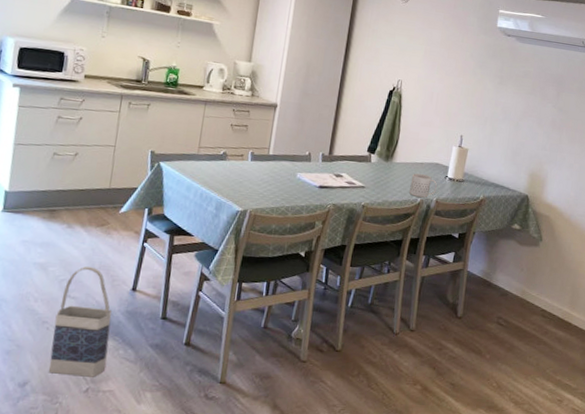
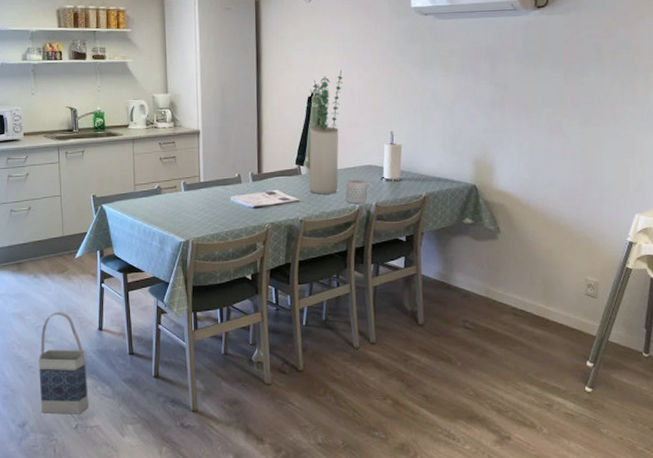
vase: none [376,70,426,185] -> present [309,69,343,195]

